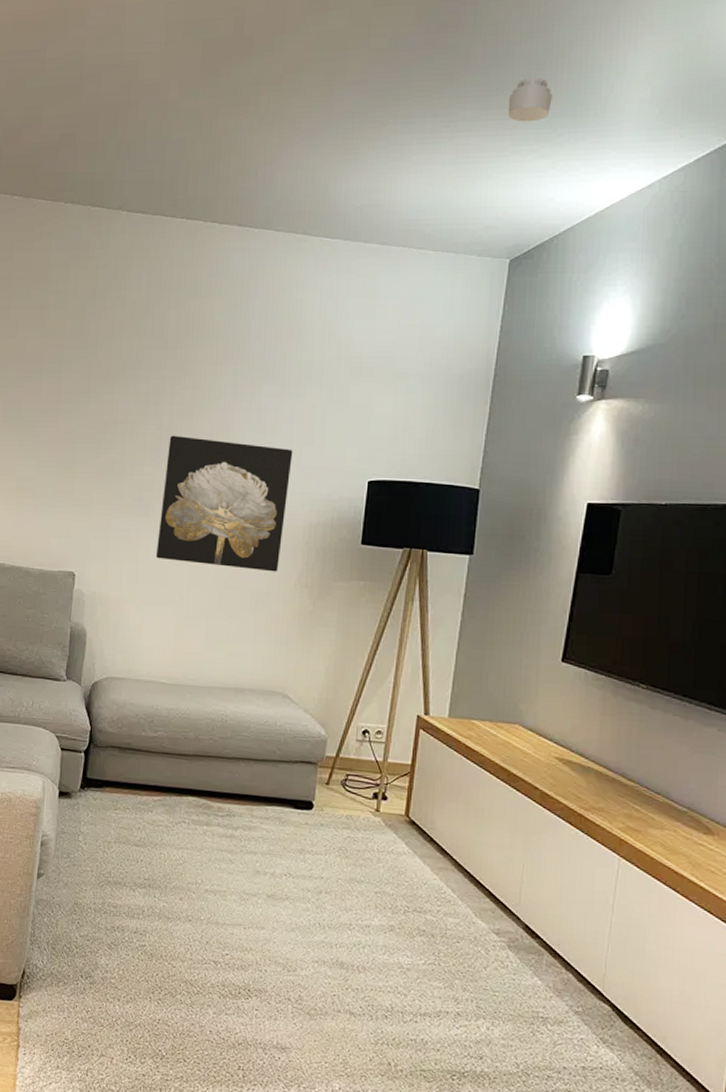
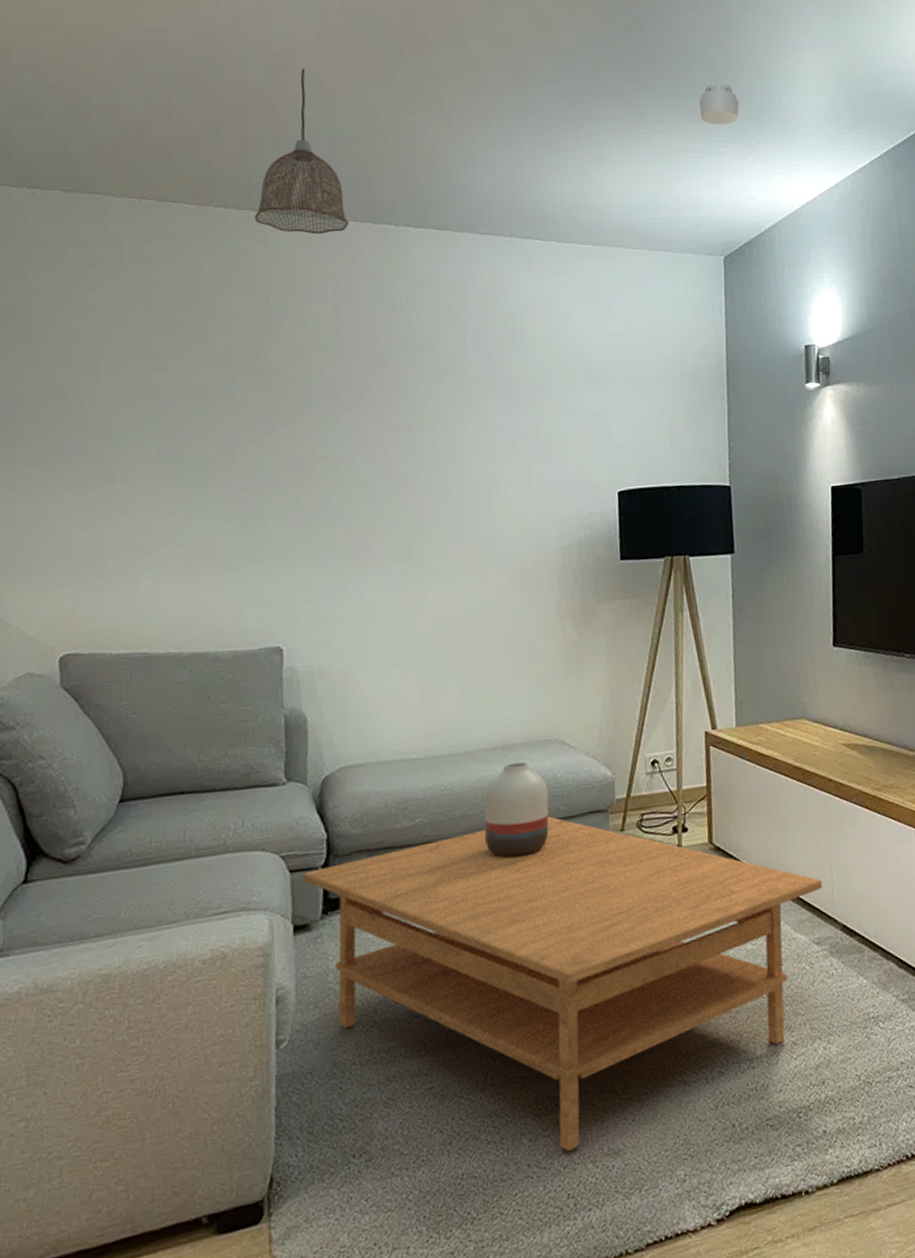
coffee table: none [70,752,511,1034] -> present [303,816,823,1152]
pendant lamp: none [93,79,167,228] -> present [255,68,350,235]
wall art: present [155,435,293,572] -> none [384,466,534,613]
vase: none [211,704,268,784] -> present [483,761,549,858]

